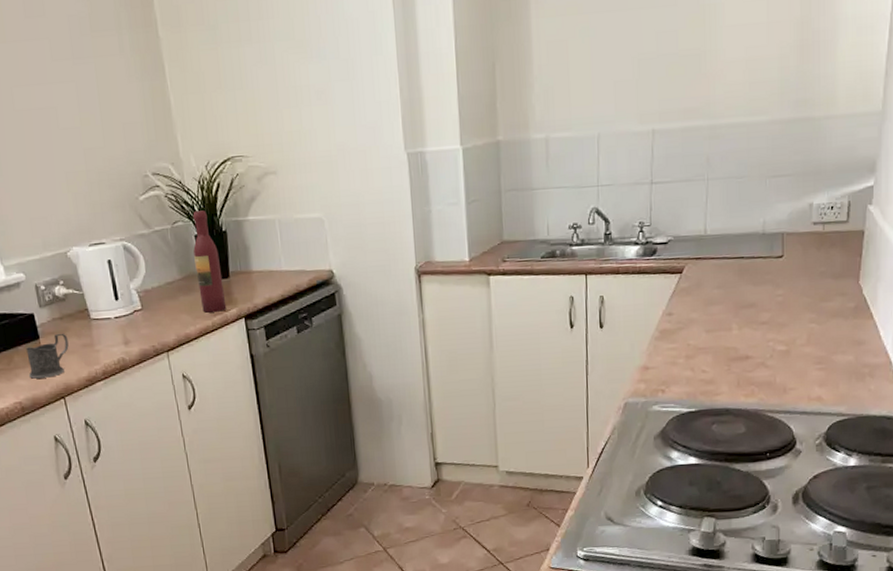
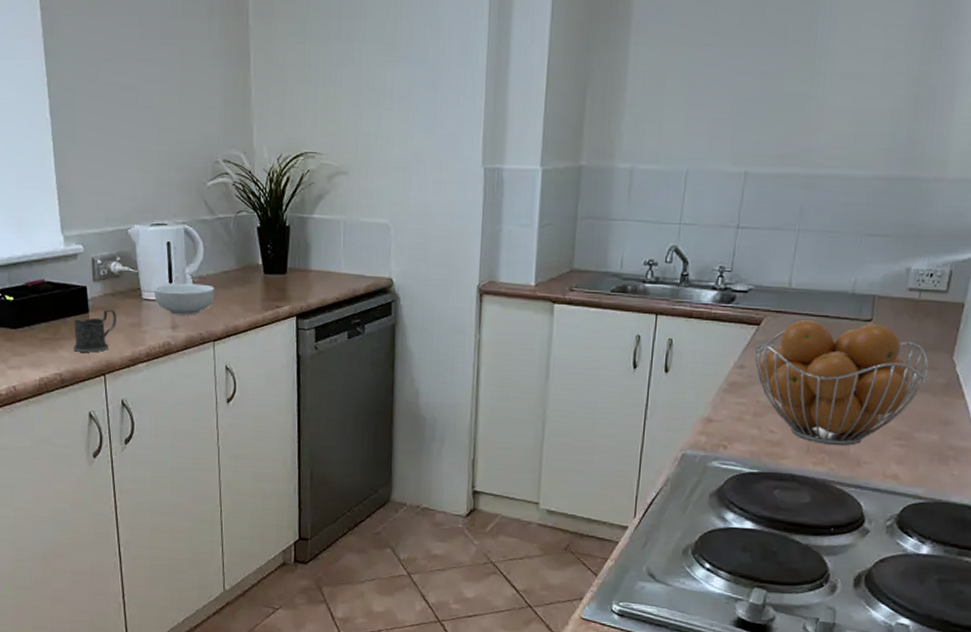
cereal bowl: none [101,297,163,331] -> present [154,283,215,315]
wine bottle: present [192,210,227,313] -> none [253,203,280,307]
fruit basket: none [679,259,839,377] -> present [753,320,929,446]

